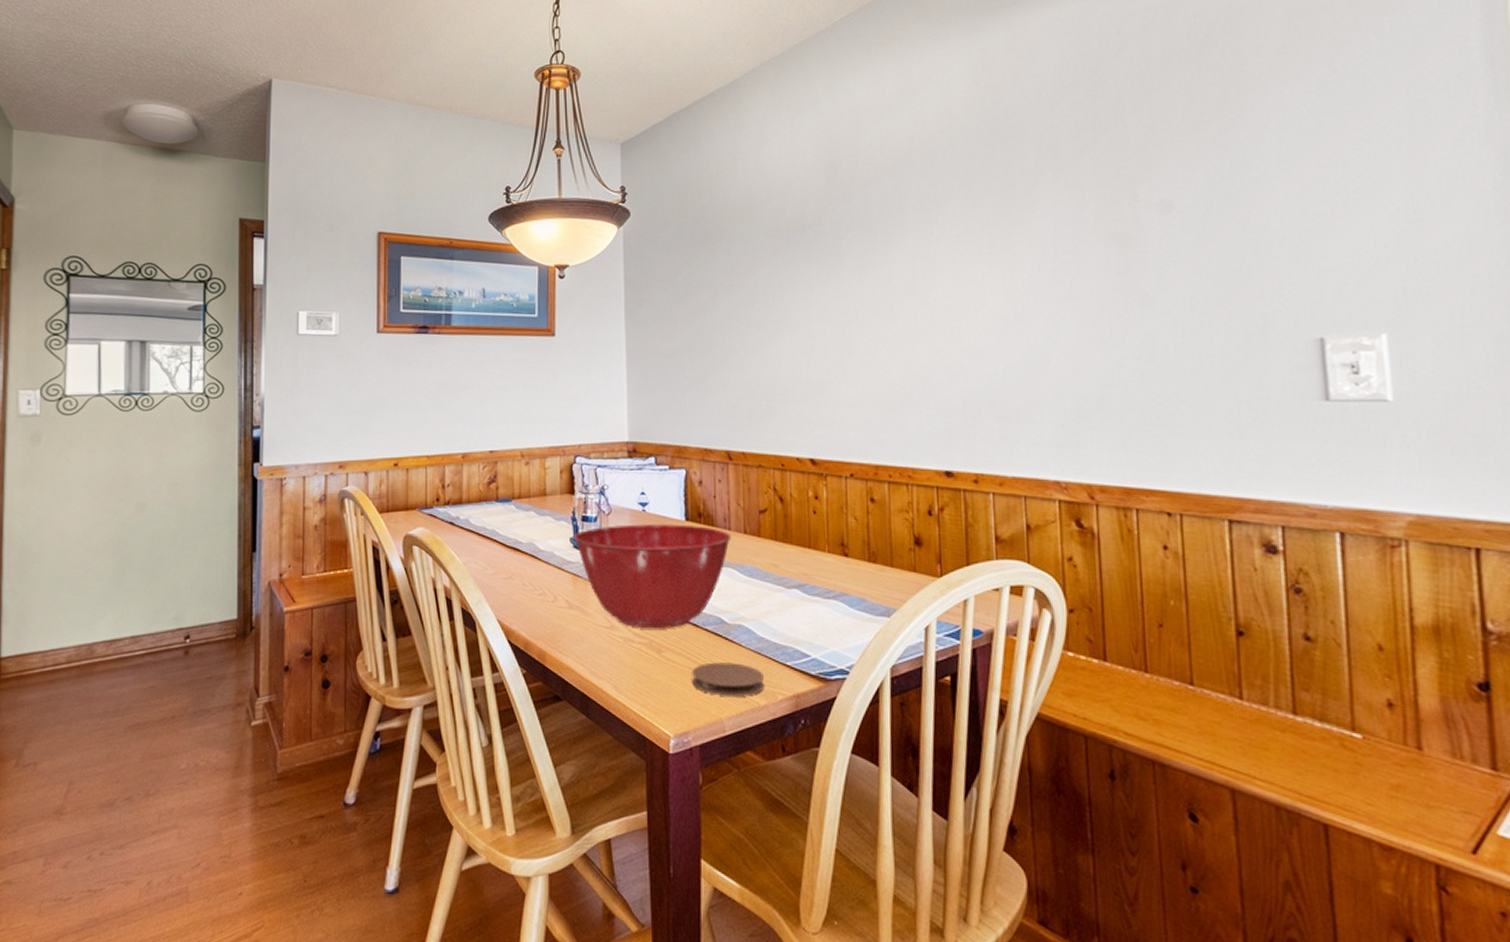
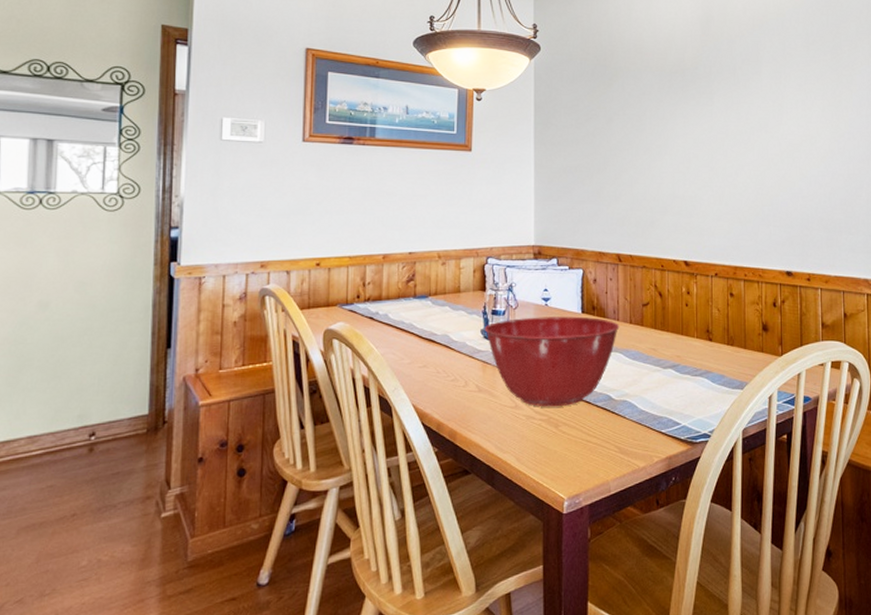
coaster: present [692,662,764,697] -> none [584,433,643,461]

